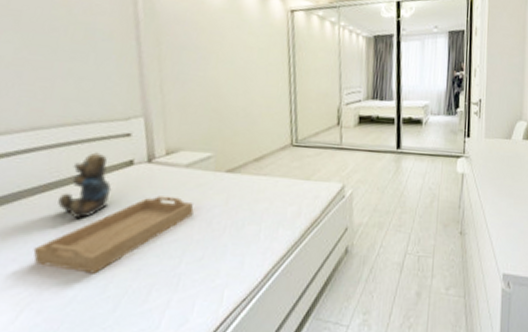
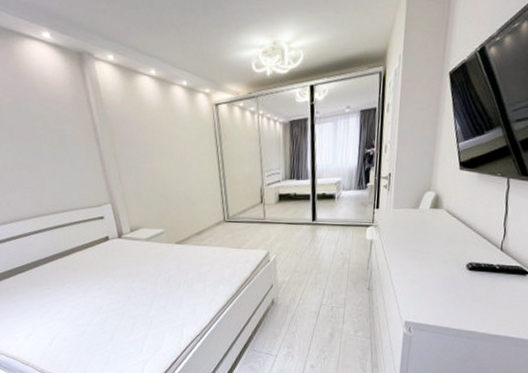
serving tray: present [33,196,194,274] -> none [54,262,156,316]
teddy bear: present [57,152,112,220] -> none [63,231,97,279]

